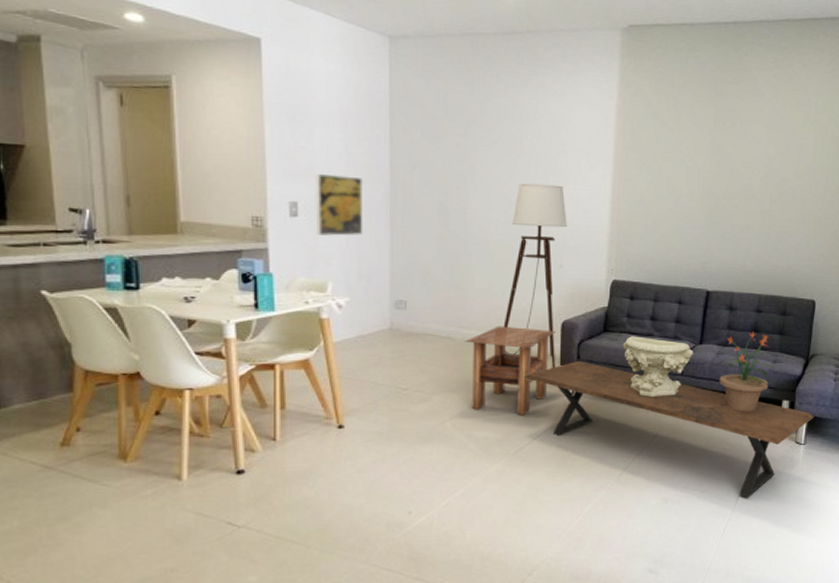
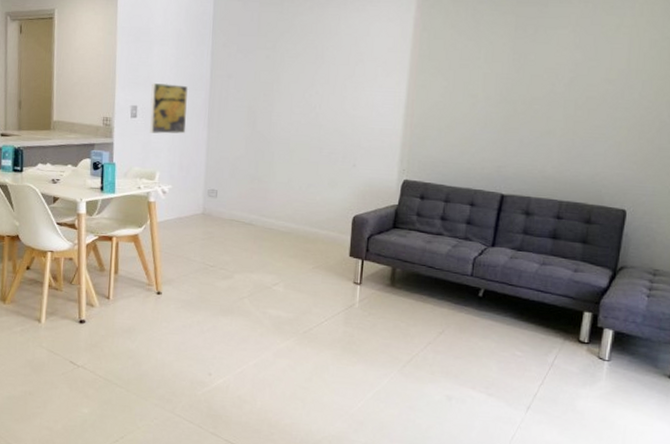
side table: present [465,326,557,415] -> none [264,216,348,299]
floor lamp: present [503,183,567,368] -> none [299,89,362,259]
coffee table: present [523,360,814,498] -> none [315,253,622,409]
decorative bowl: present [623,336,694,397] -> none [411,234,485,295]
potted plant: present [719,332,775,412] -> none [511,238,576,320]

